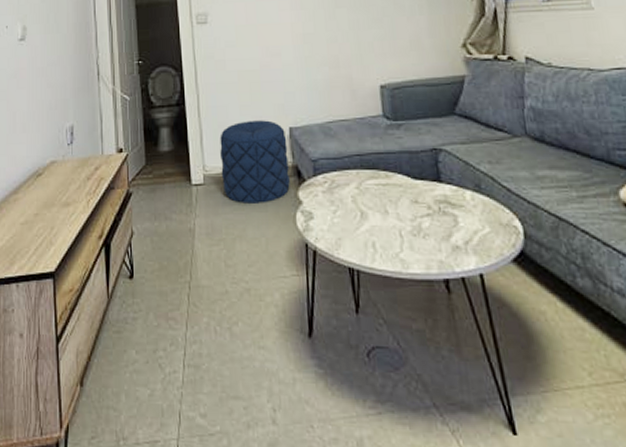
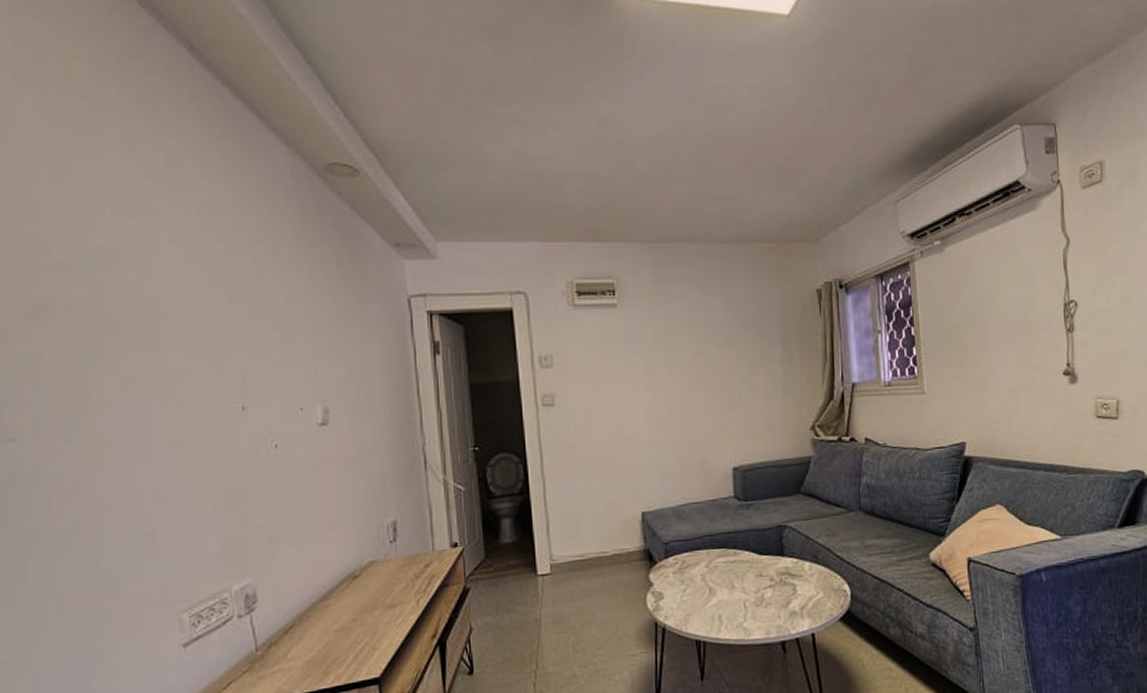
pouf: present [220,120,290,204] -> none [568,506,641,590]

